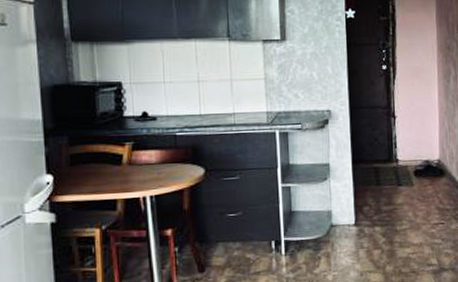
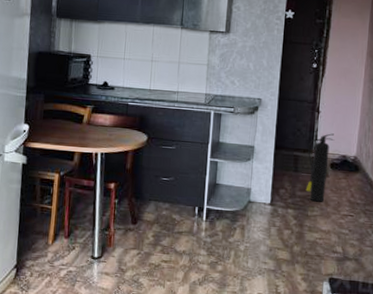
fire extinguisher: none [388,138,415,215] -> present [305,133,335,202]

